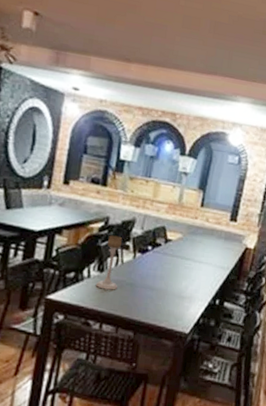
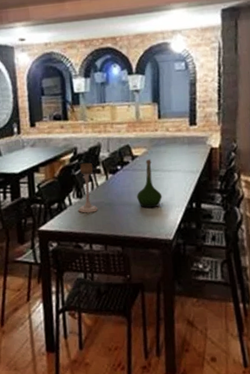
vase: none [161,245,188,298] -> present [137,159,163,209]

